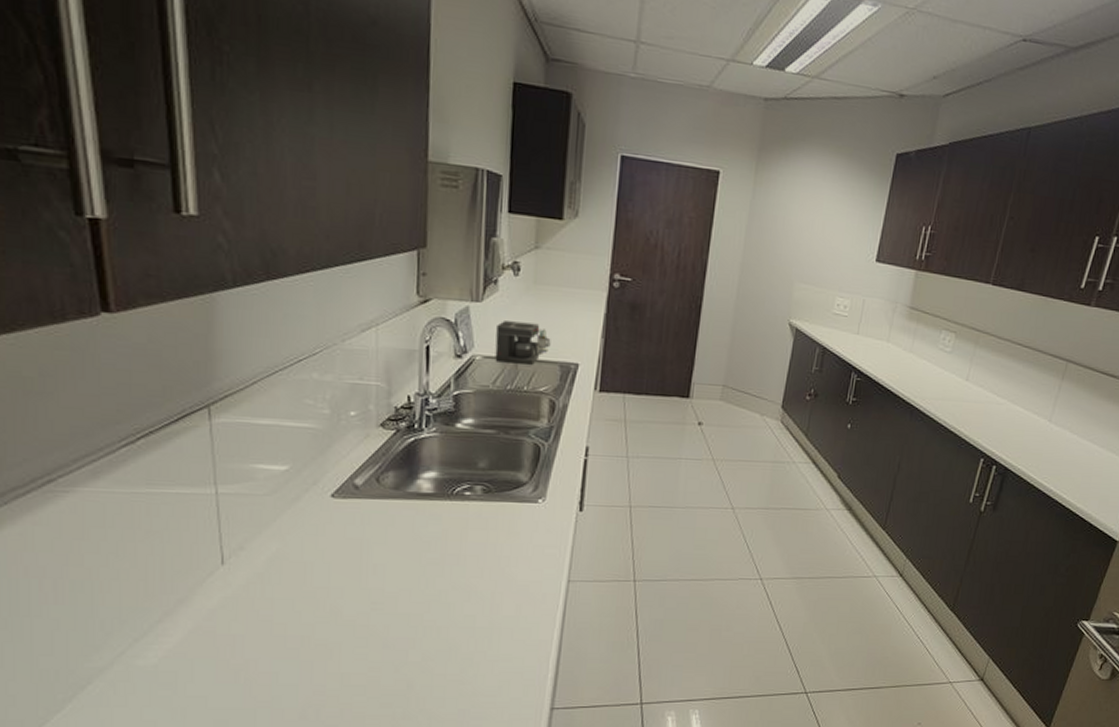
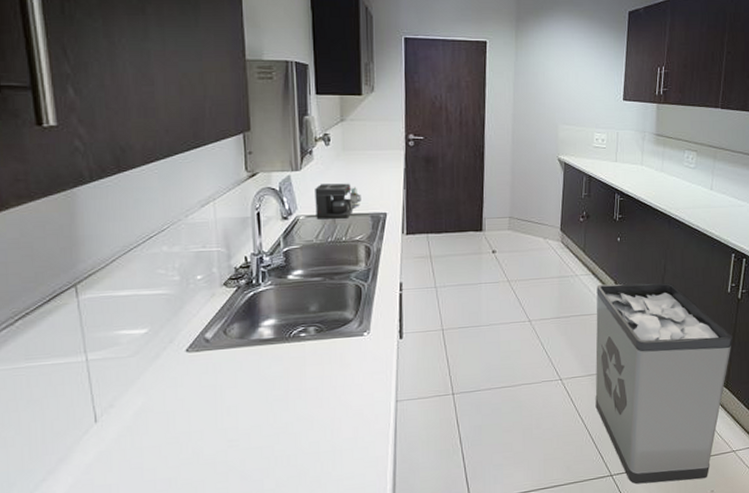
recycling bin: none [797,476,968,709] -> present [595,283,733,485]

